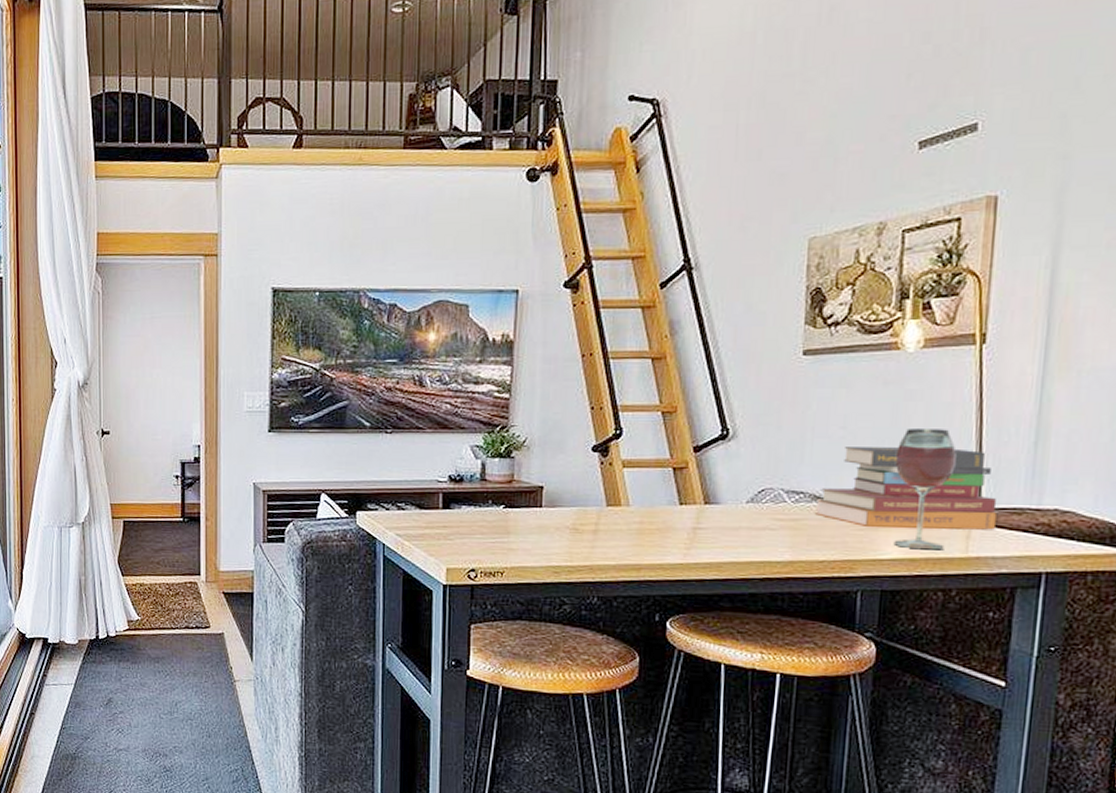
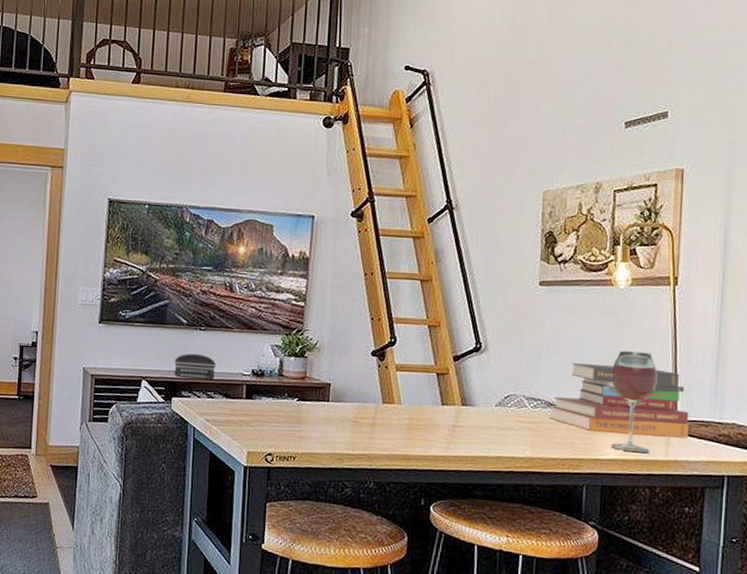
wireless router: none [358,460,407,489] -> present [174,353,217,379]

